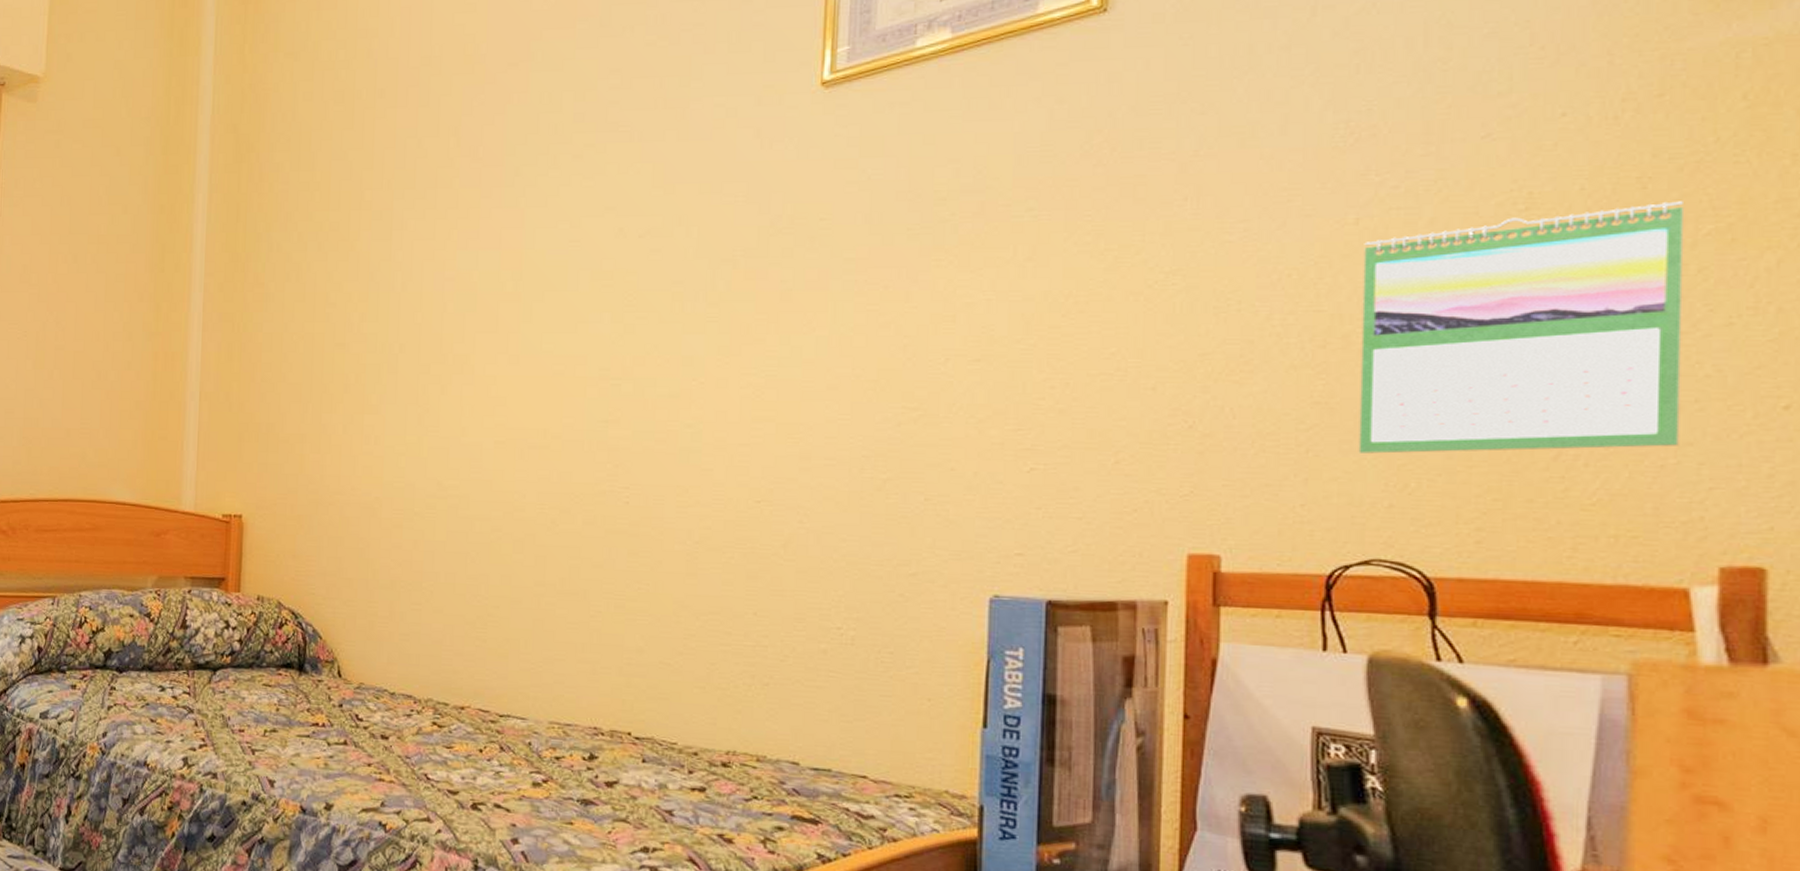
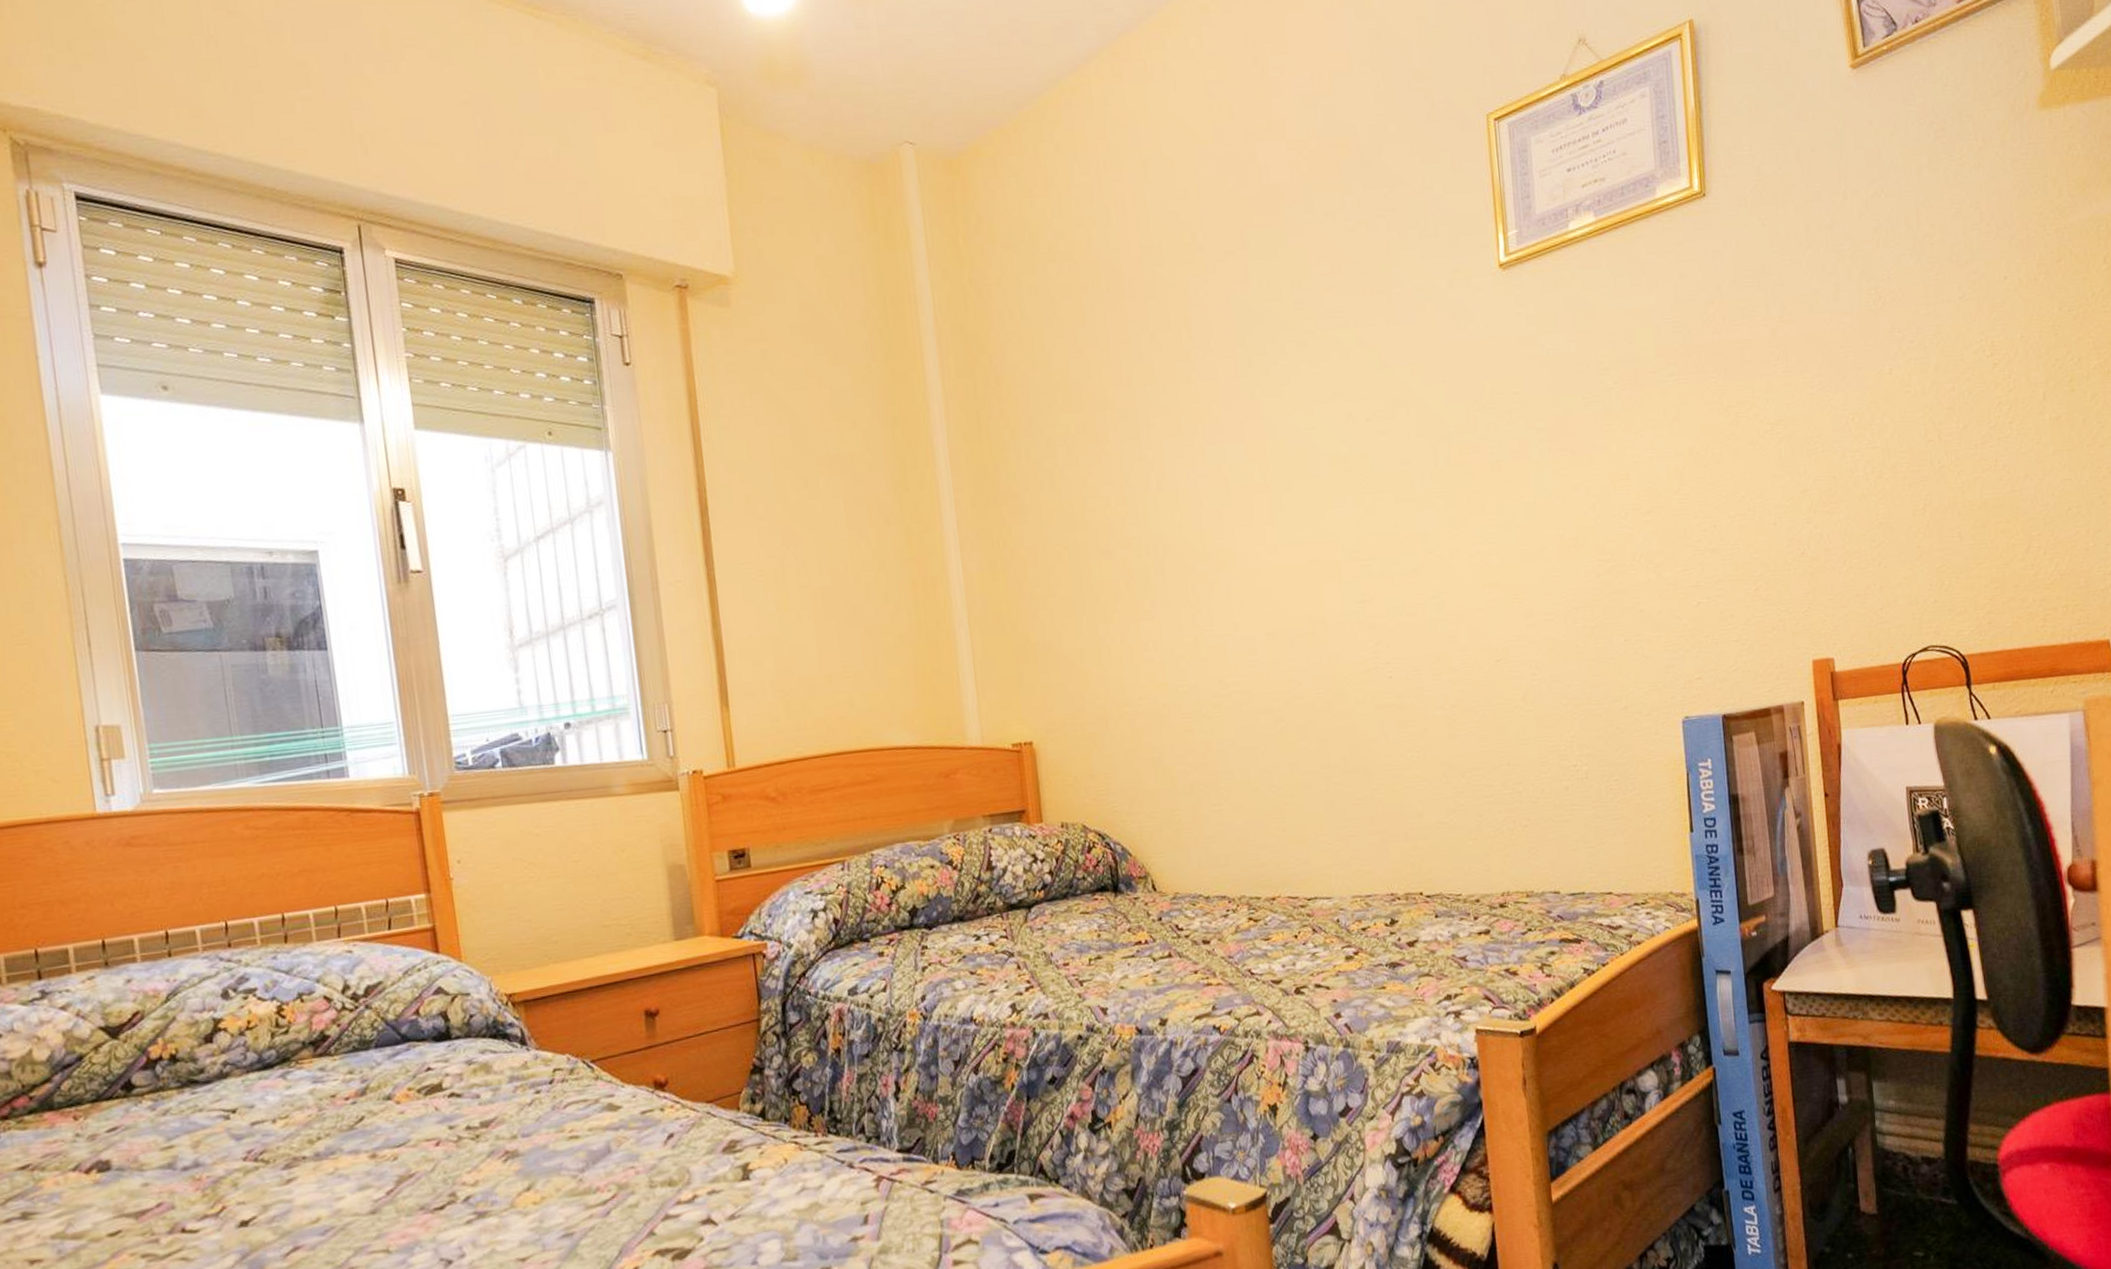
calendar: present [1358,201,1685,454] -> none [1897,343,2094,562]

